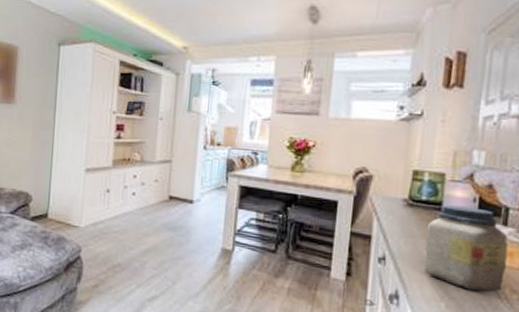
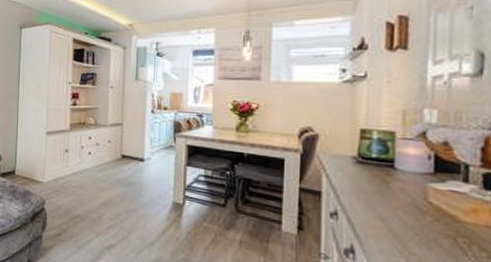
jar: present [423,205,508,292] -> none [378,162,471,249]

